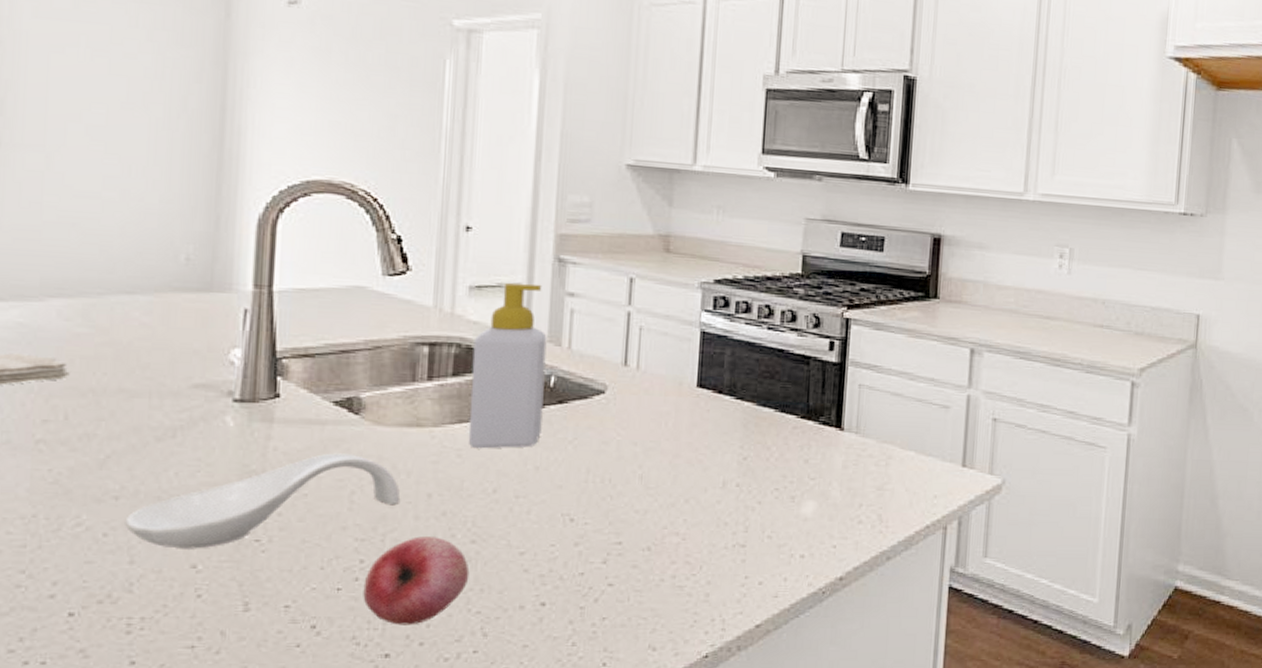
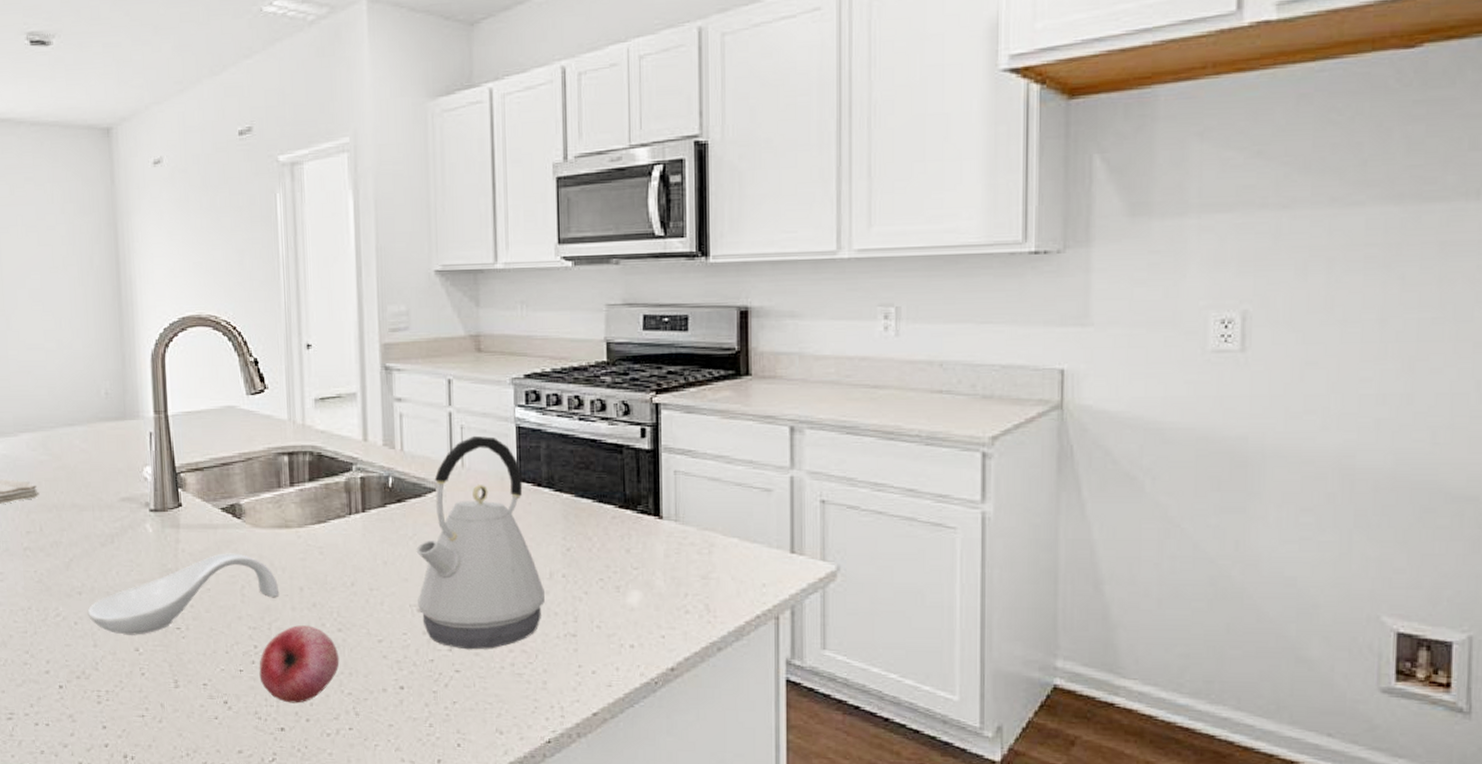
soap bottle: present [468,282,547,449] -> none [323,392,386,546]
kettle: none [571,337,716,562] -> present [416,435,545,650]

